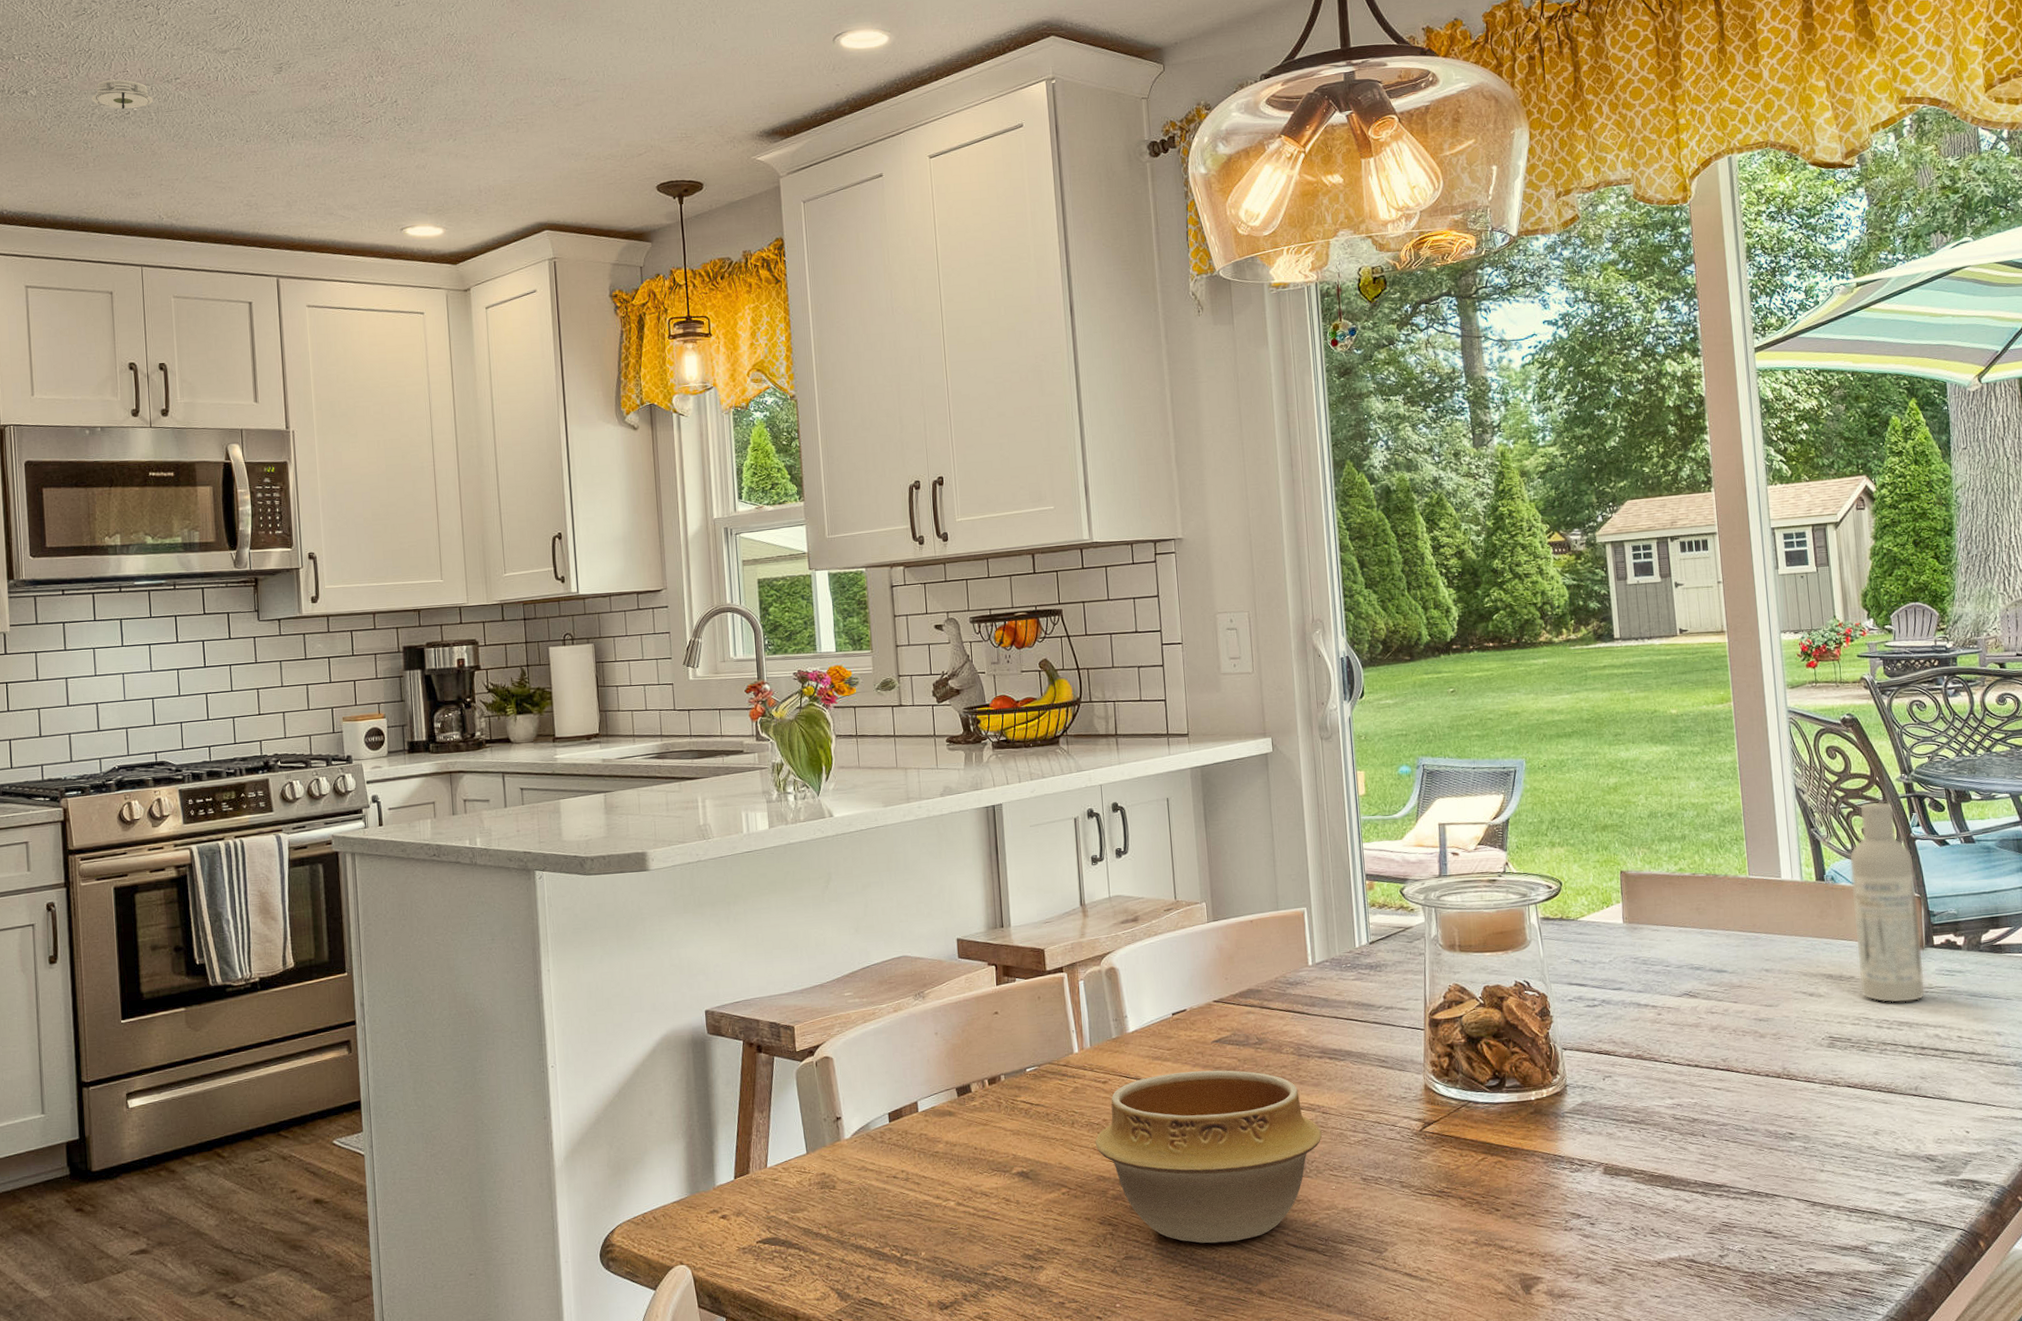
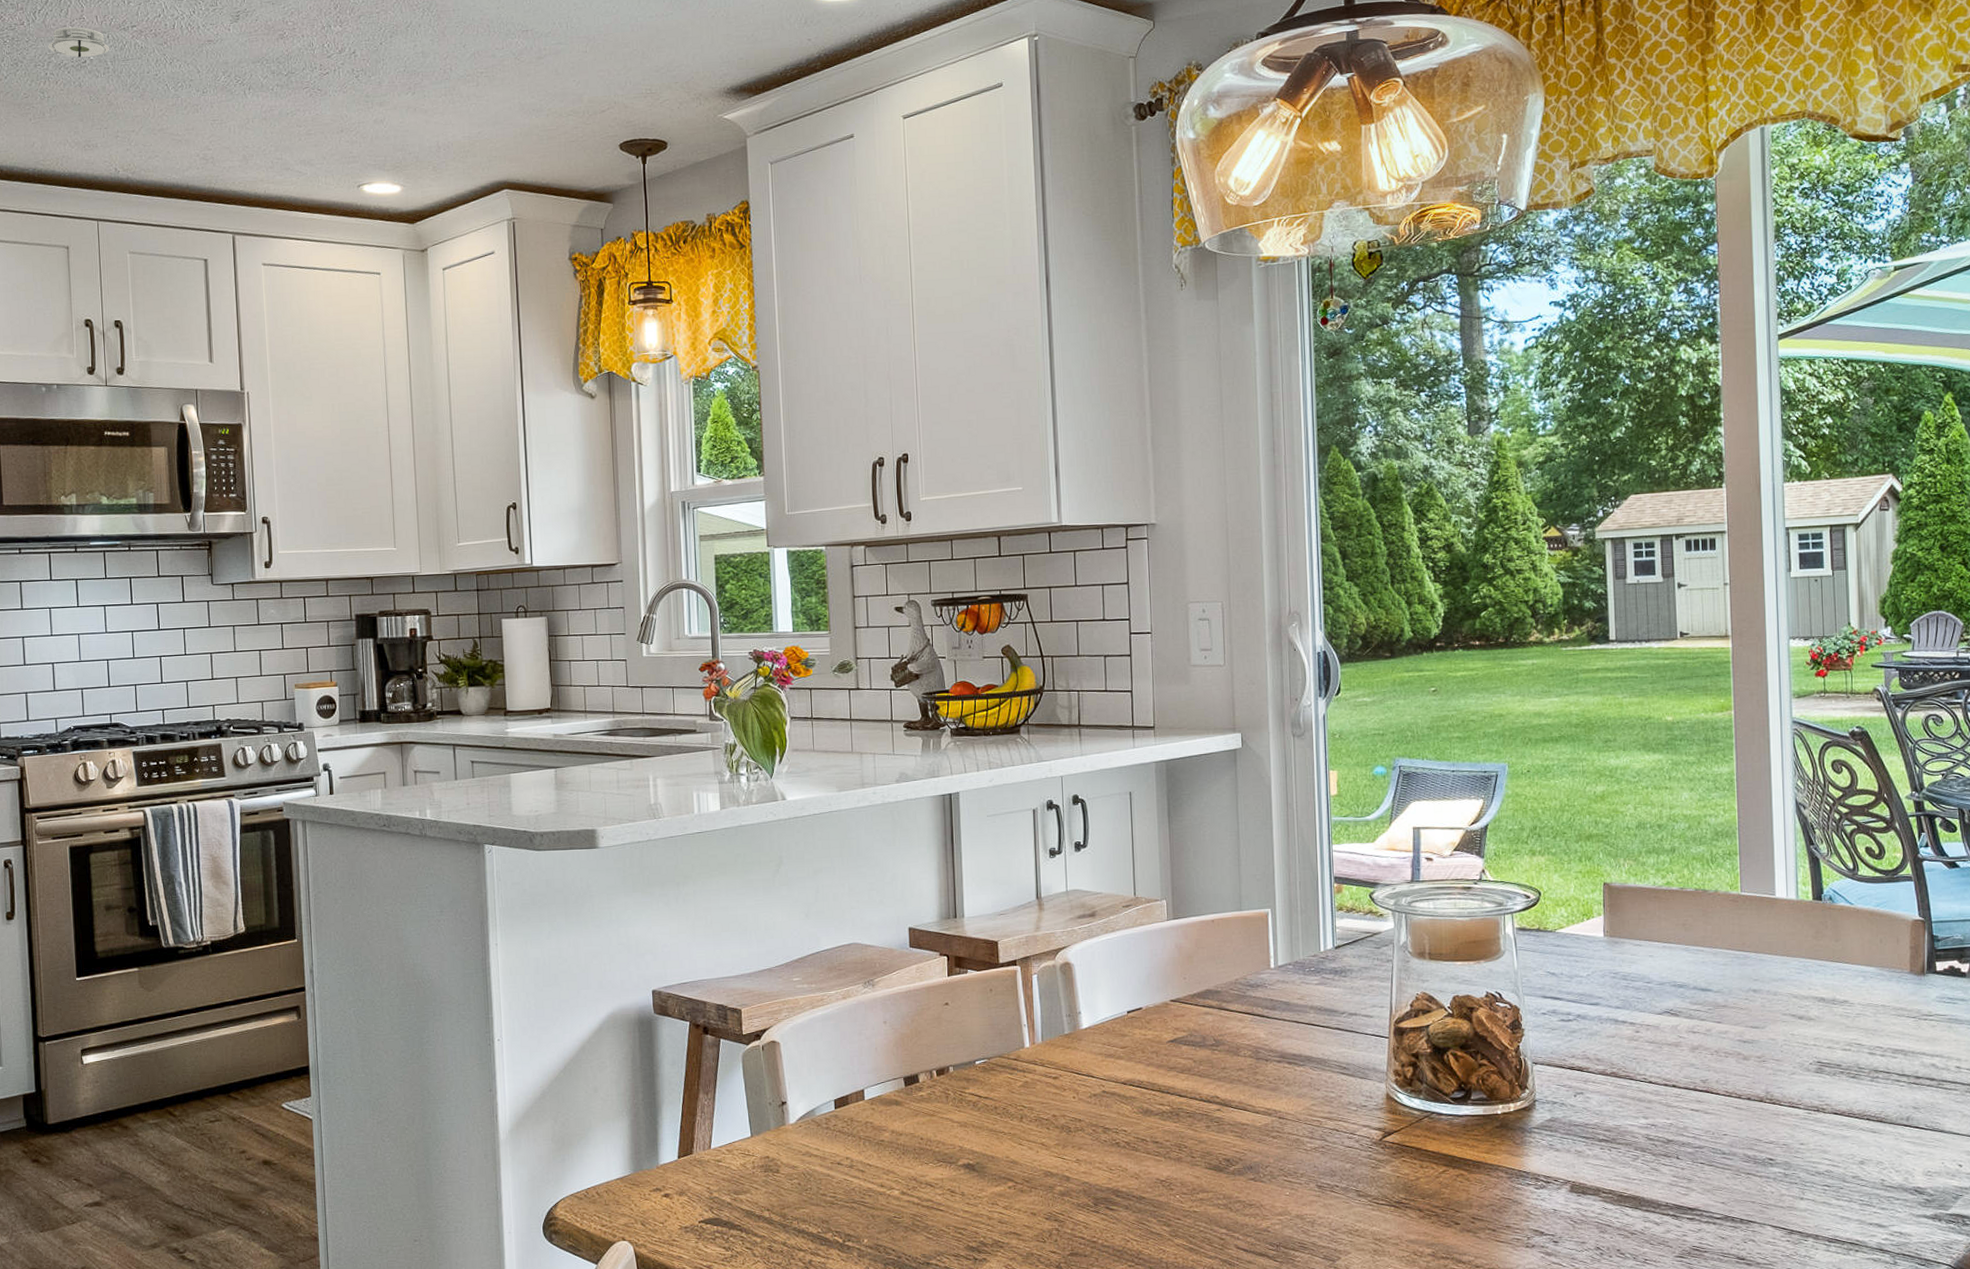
bowl: present [1095,1070,1322,1244] -> none [1043,1070,1278,1244]
bottle: present [1849,801,1926,1004] -> none [1849,819,1924,1030]

